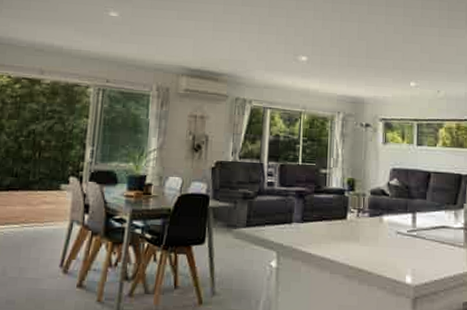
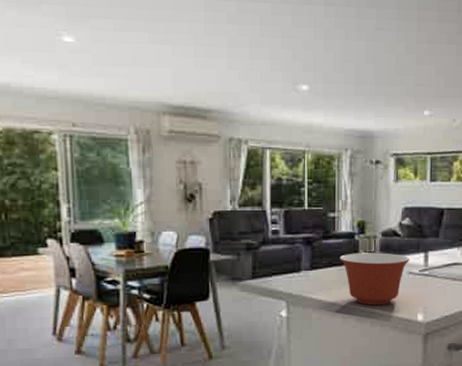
mixing bowl: none [330,209,398,264] -> present [340,252,410,306]

